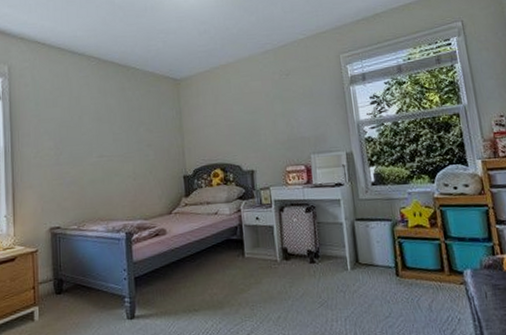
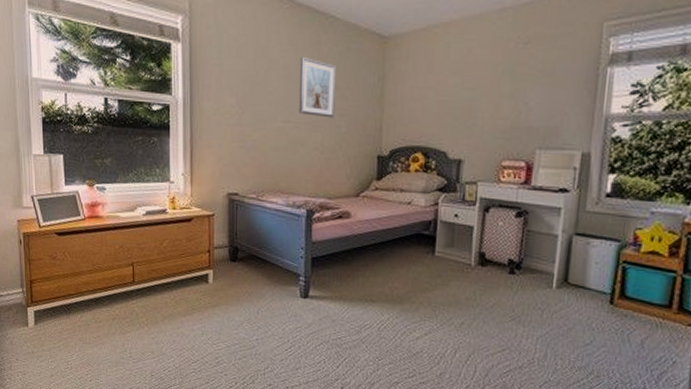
picture frame: none [108,101,143,149] -> present [298,57,336,118]

